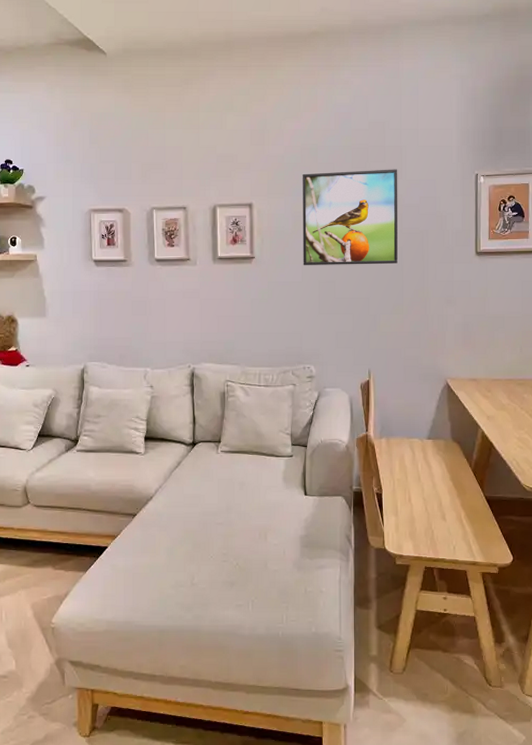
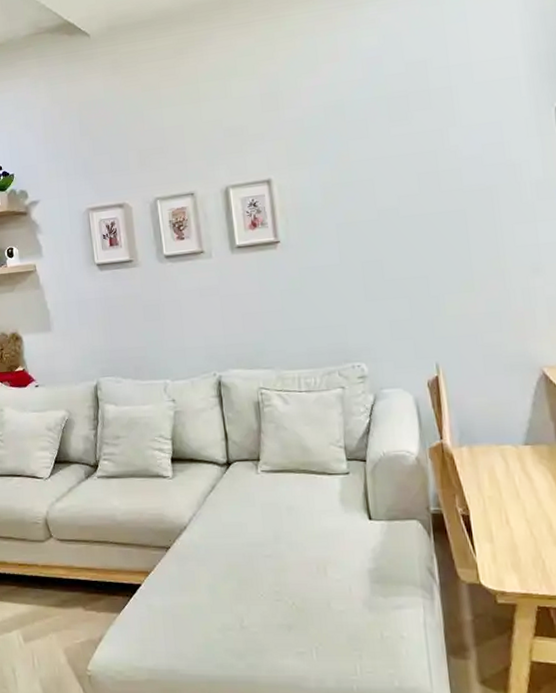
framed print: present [302,169,398,265] -> none [328,115,461,245]

